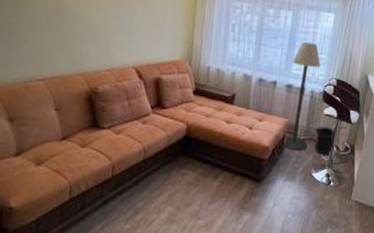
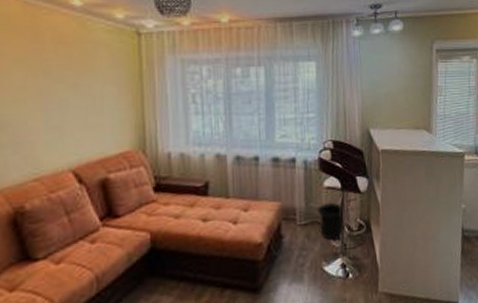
floor lamp: present [282,42,321,150] -> none [274,101,310,241]

